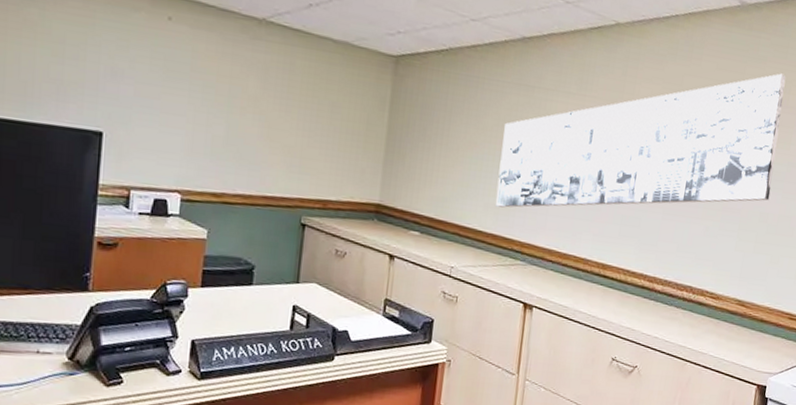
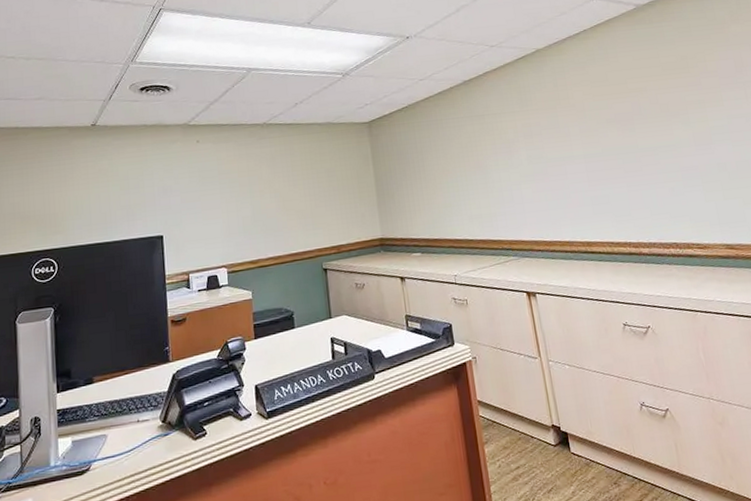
wall art: present [496,73,786,208] -> none [468,48,721,216]

